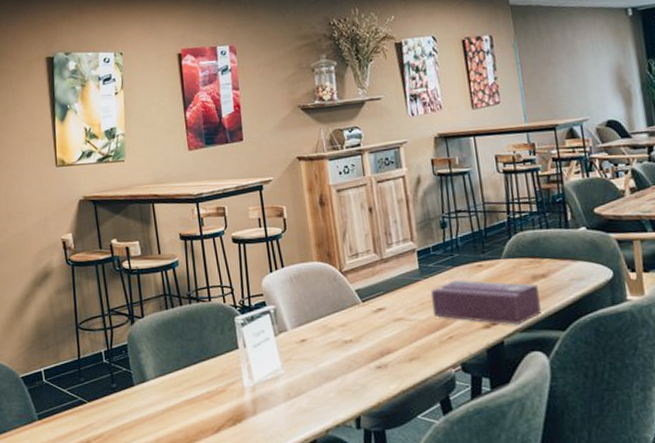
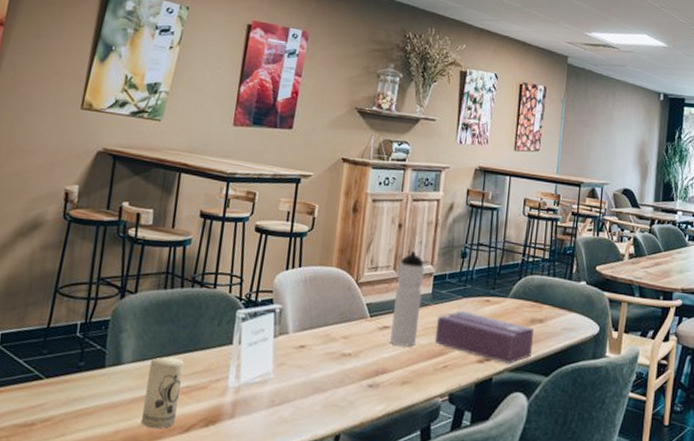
candle: none [171,368,206,433] -> present [141,357,184,429]
water bottle: none [378,231,414,325] -> present [390,251,425,347]

